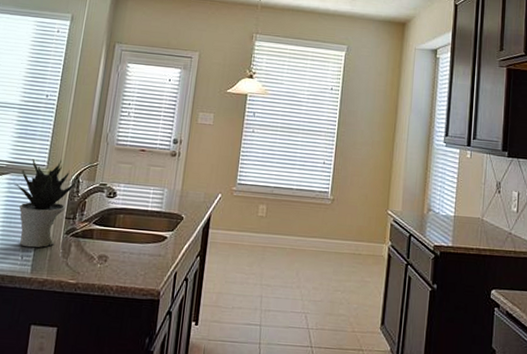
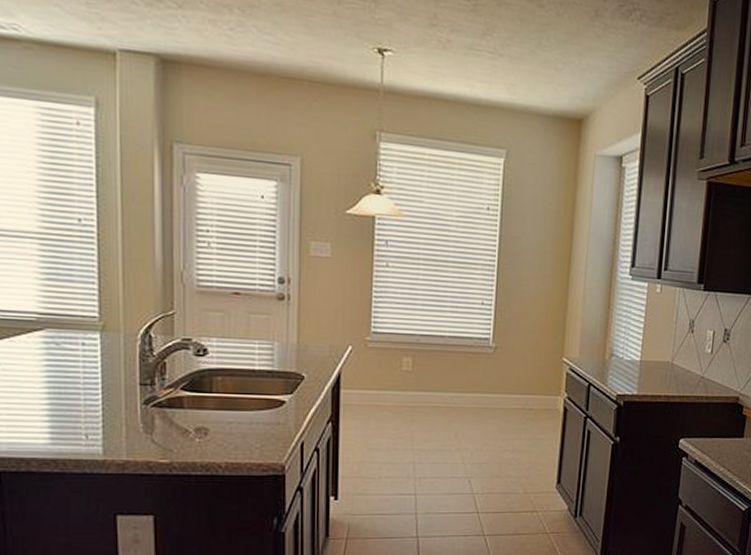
potted plant: present [16,159,81,248] -> none [57,308,153,424]

